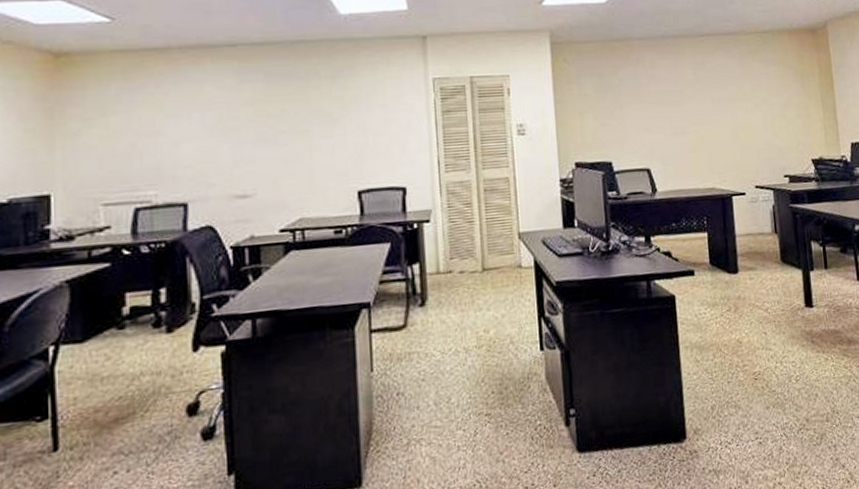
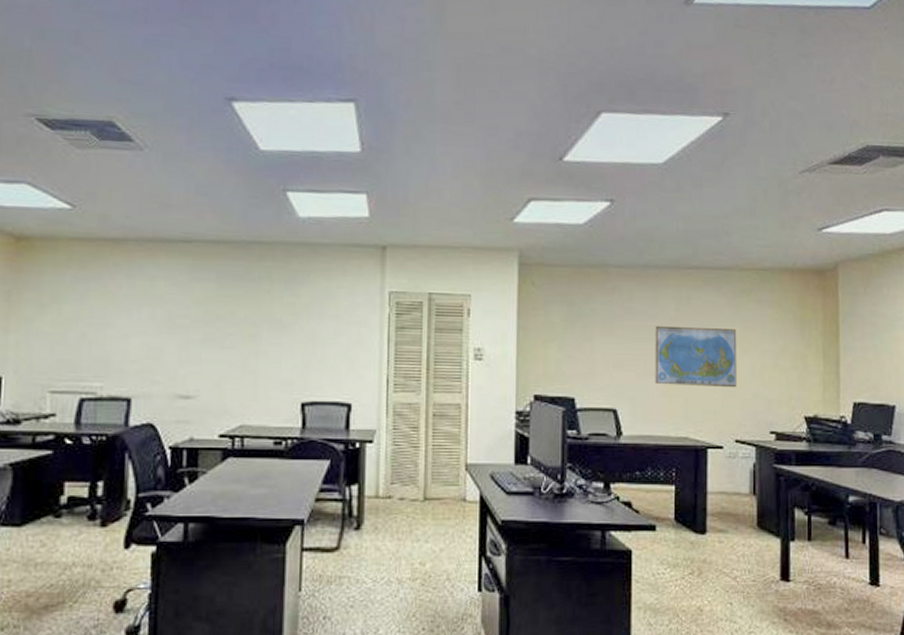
world map: none [677,86,752,143] -> present [655,325,737,388]

